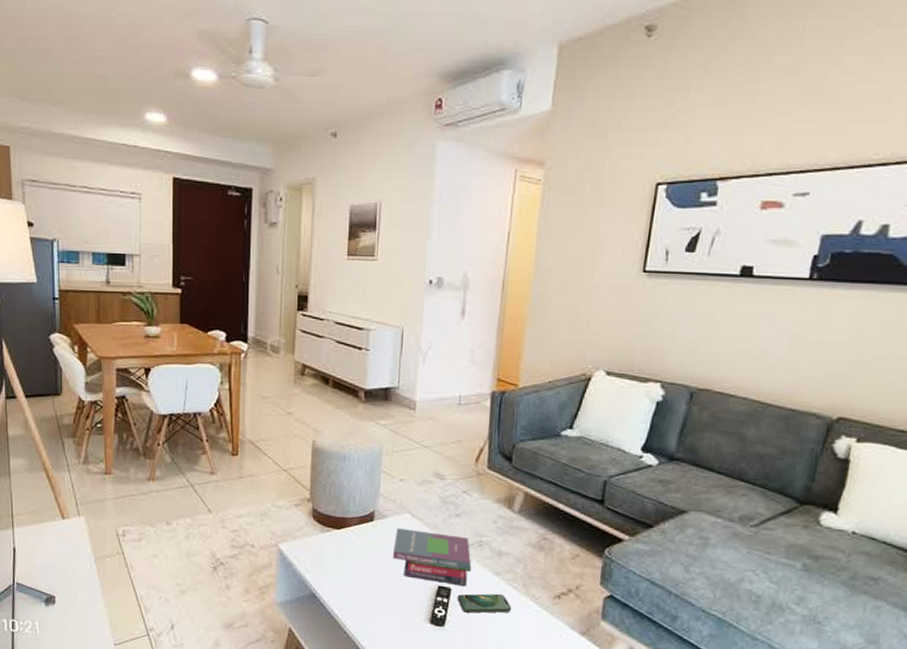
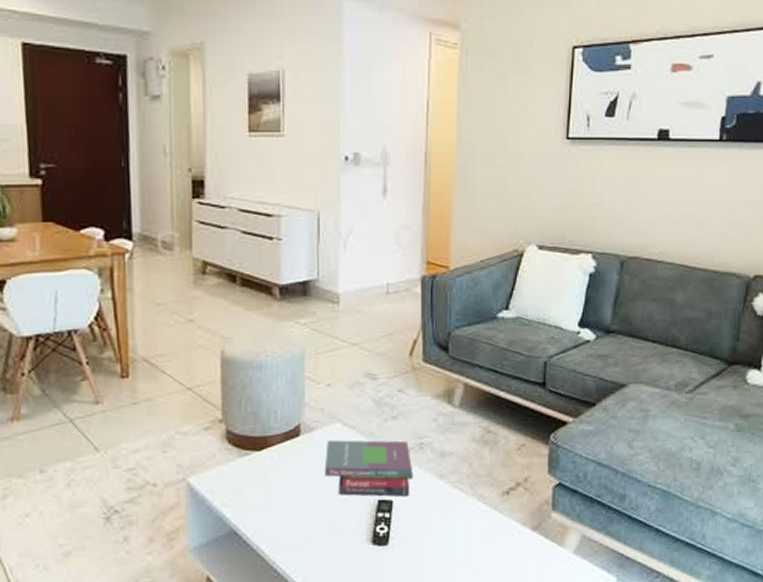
smartphone: present [457,593,512,613] -> none [400,498,460,526]

